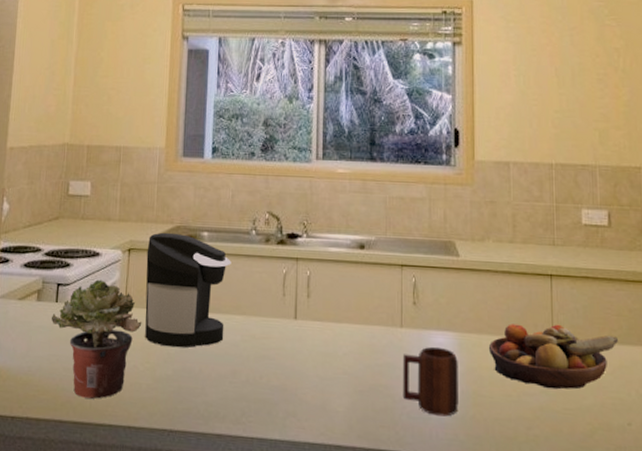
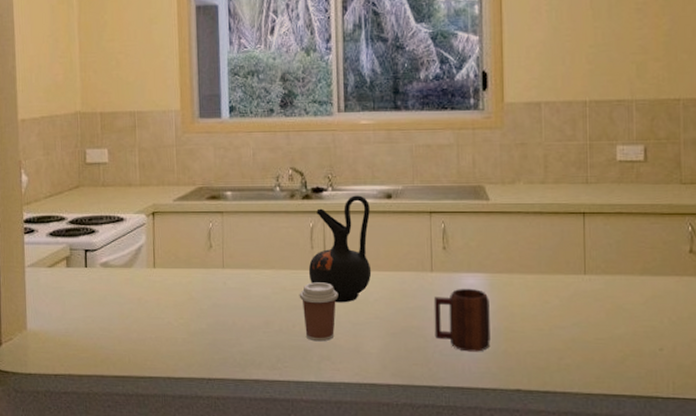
potted plant: present [51,279,142,399] -> none [82,244,173,354]
coffee maker: present [145,232,231,348] -> none [171,194,257,303]
coffee cup: none [268,331,308,396] -> present [299,282,339,342]
ceramic jug: none [279,243,343,356] -> present [308,195,372,303]
fruit bowl: present [488,324,618,390] -> none [519,260,651,321]

